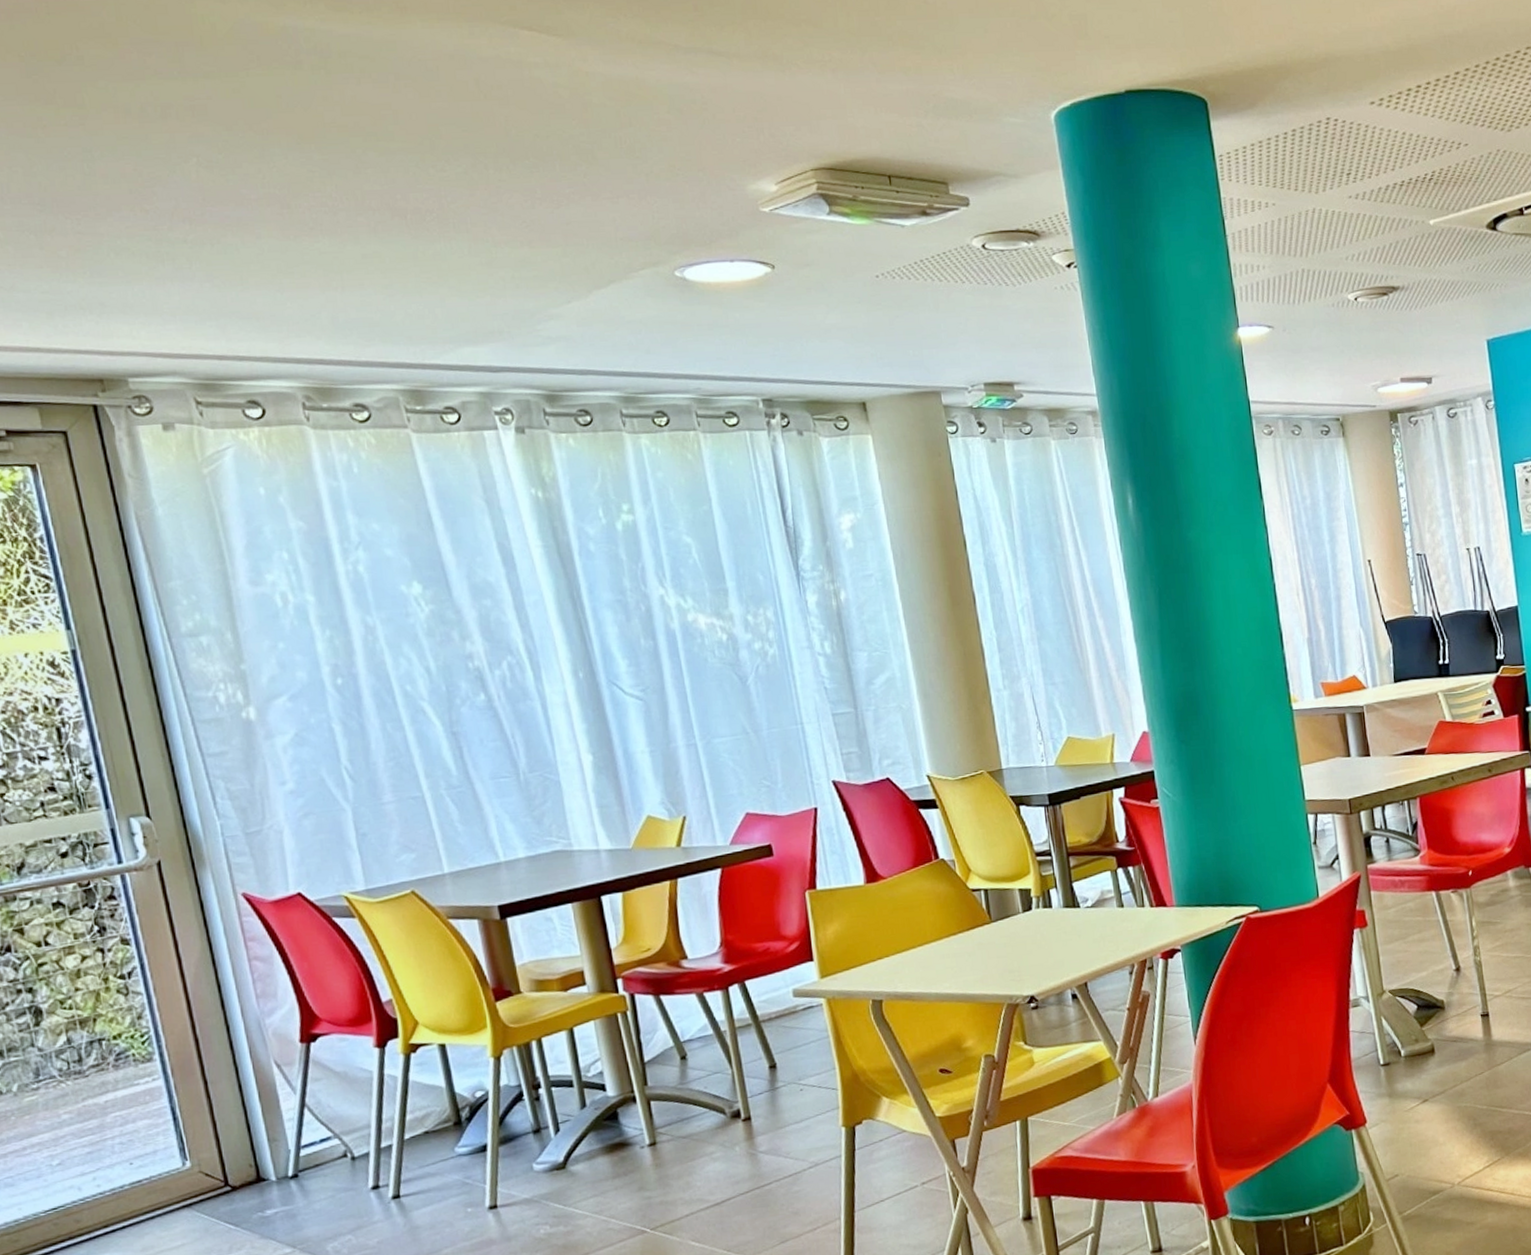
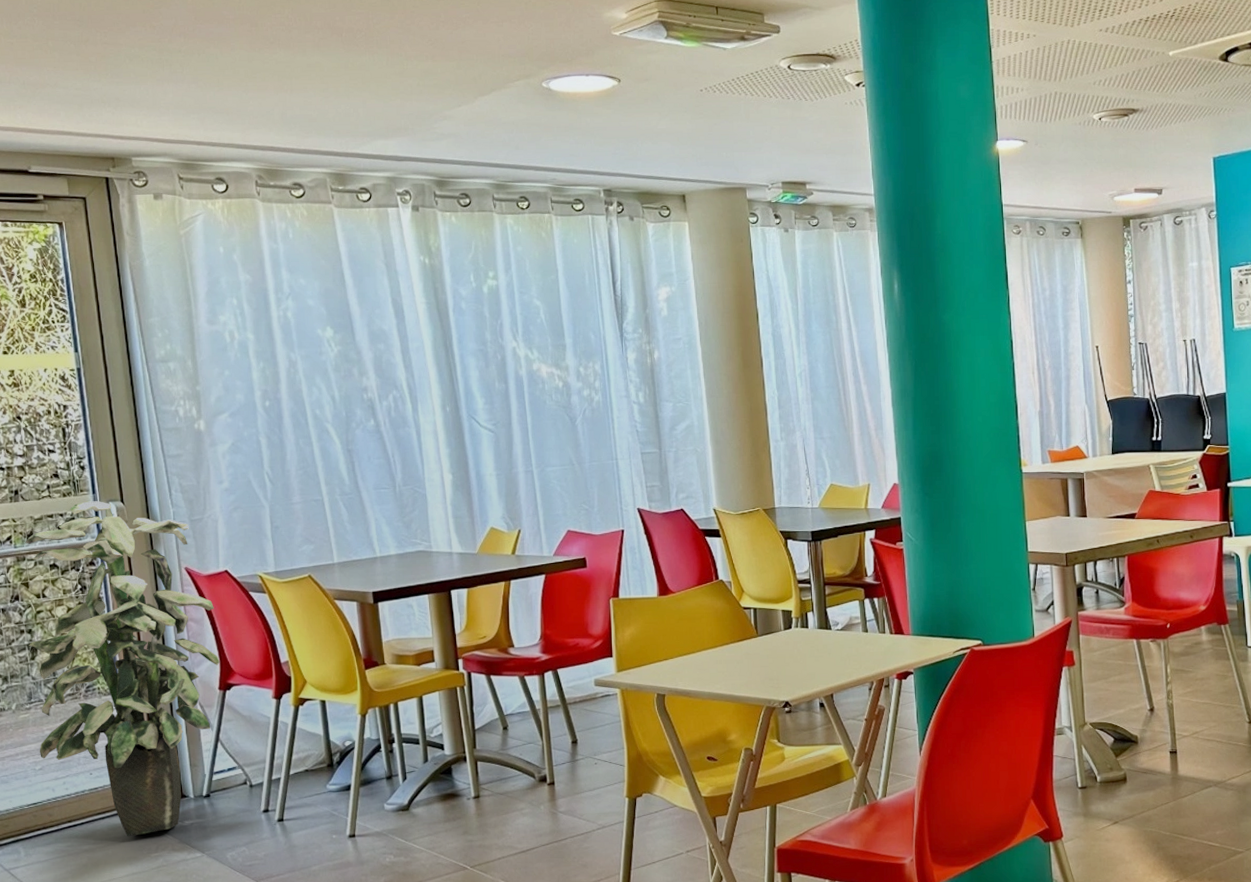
indoor plant: none [14,817,299,1238] -> present [25,501,220,837]

